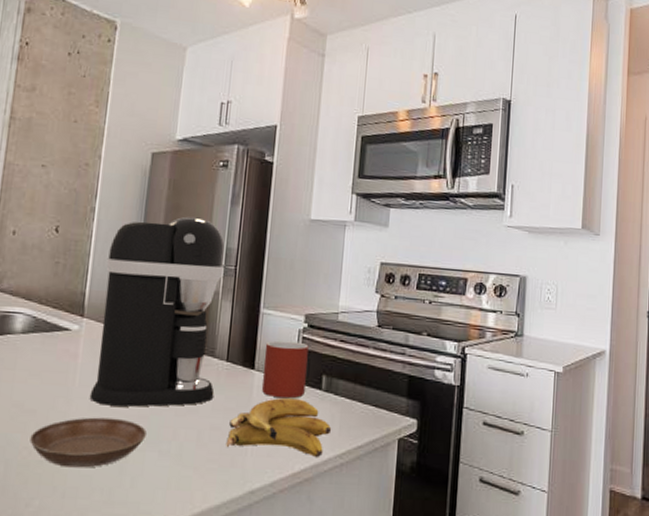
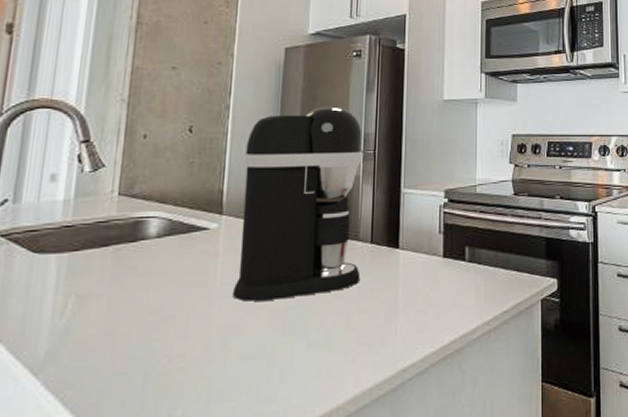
saucer: present [30,417,146,468] -> none [169,313,293,371]
banana: present [226,398,332,457] -> none [375,272,478,329]
mug: present [262,340,309,399] -> none [407,217,450,274]

